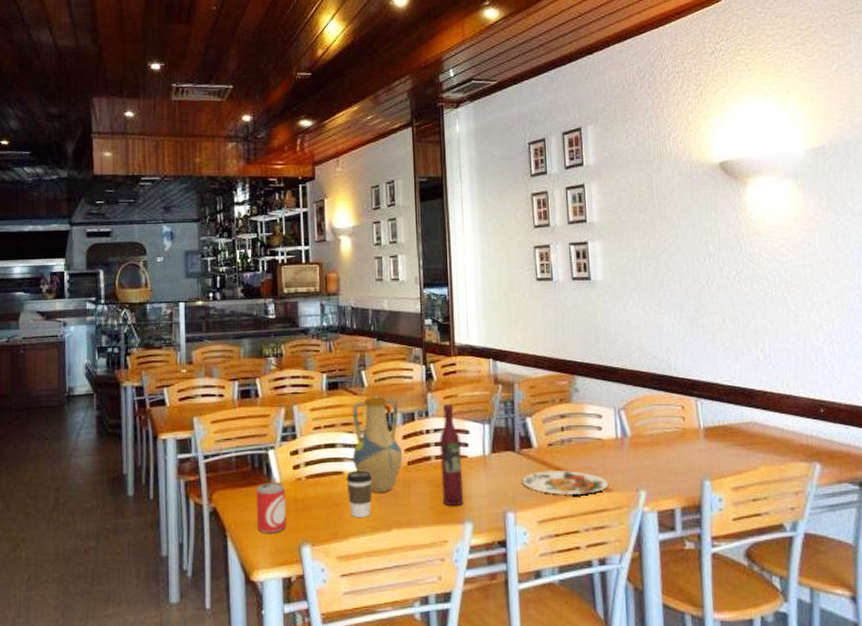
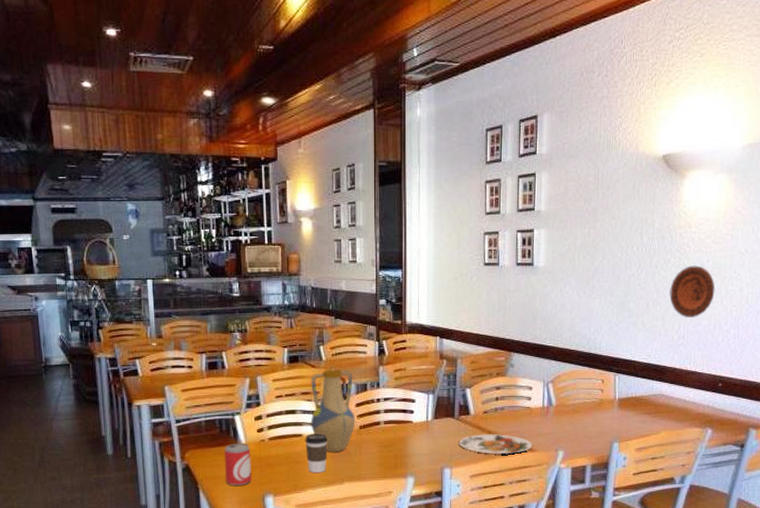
wine bottle: present [439,405,464,507] -> none [388,377,408,464]
decorative plate: none [747,276,799,335] -> present [669,265,715,318]

